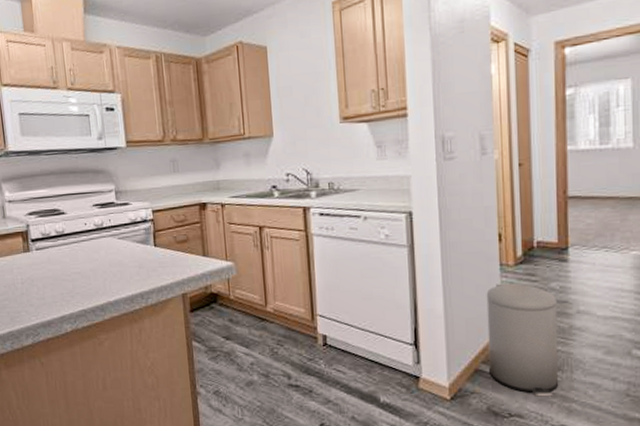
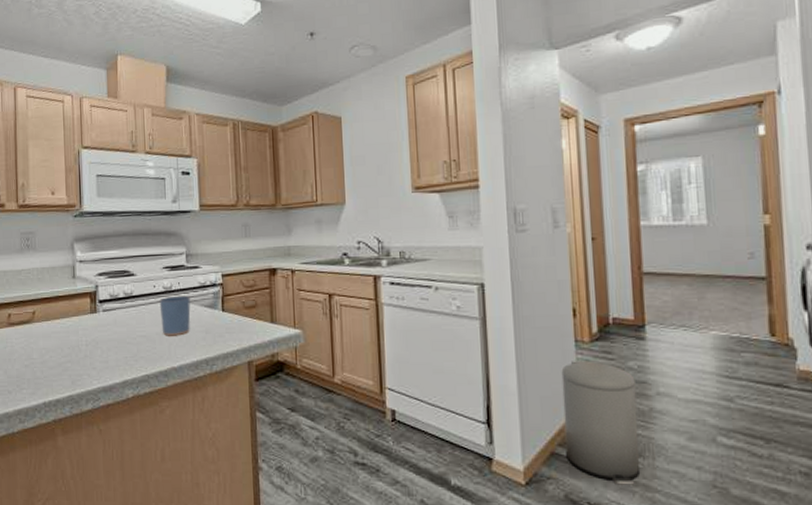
mug: none [91,232,124,272] -> present [159,295,191,336]

